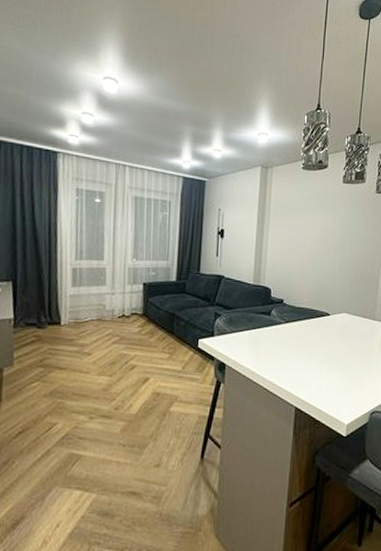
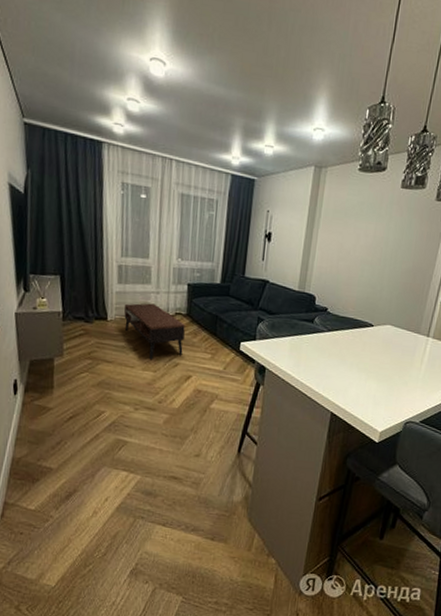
coffee table: none [78,305,142,364] -> present [124,303,185,360]

